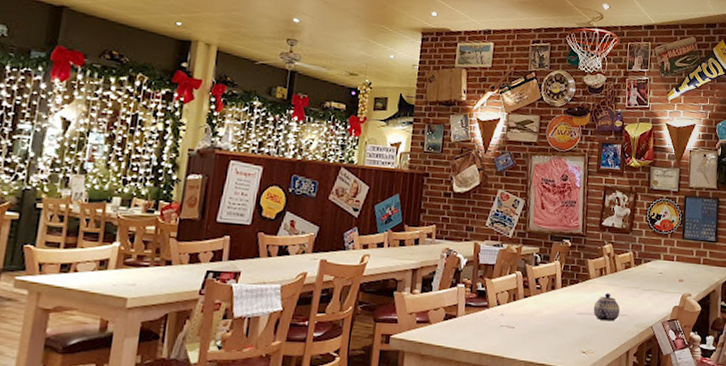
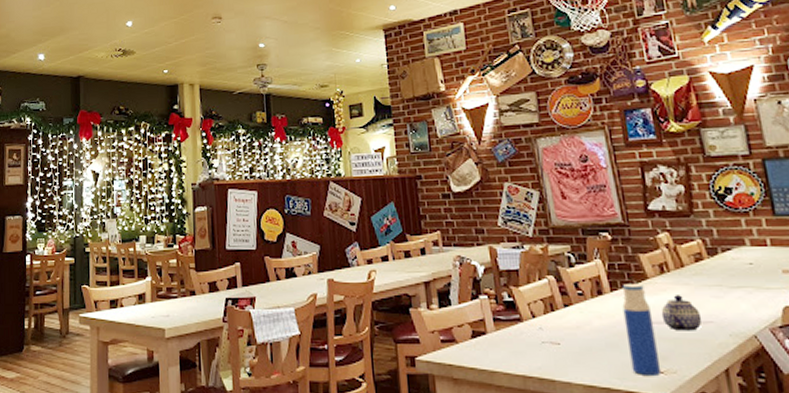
water bottle: none [563,282,587,355] -> present [622,284,662,375]

